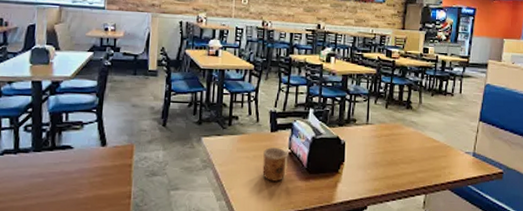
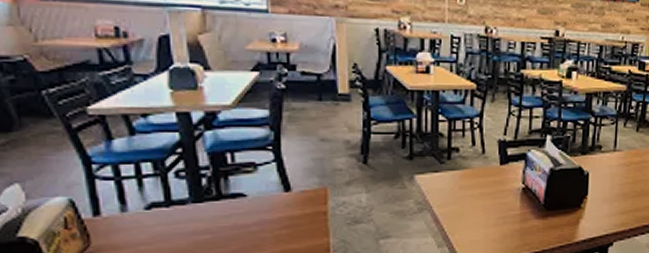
cup: present [262,147,287,181] -> none [491,183,520,222]

